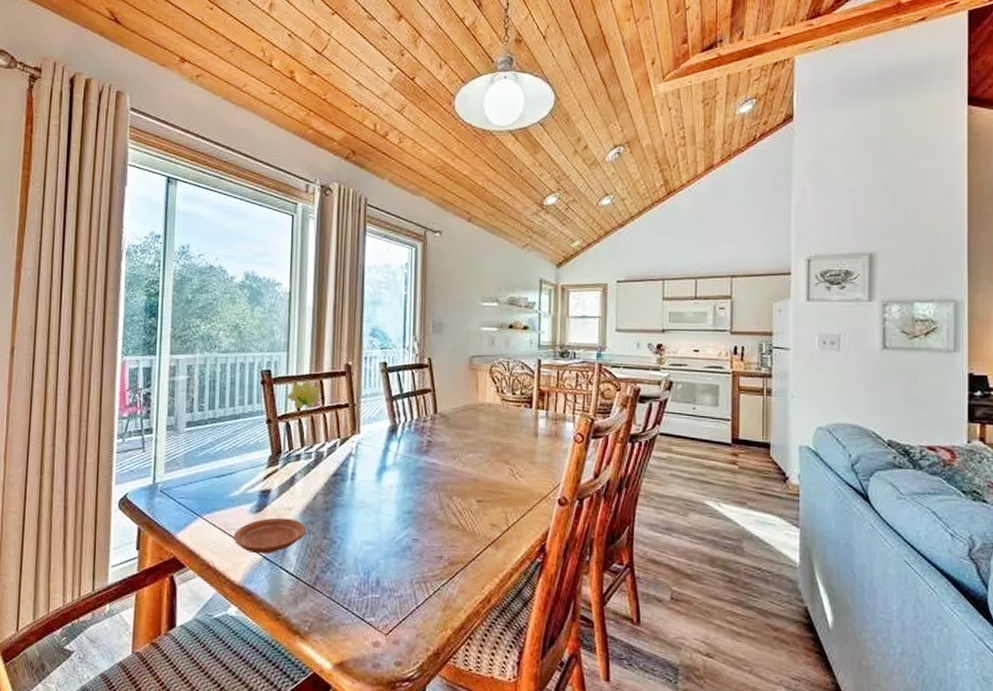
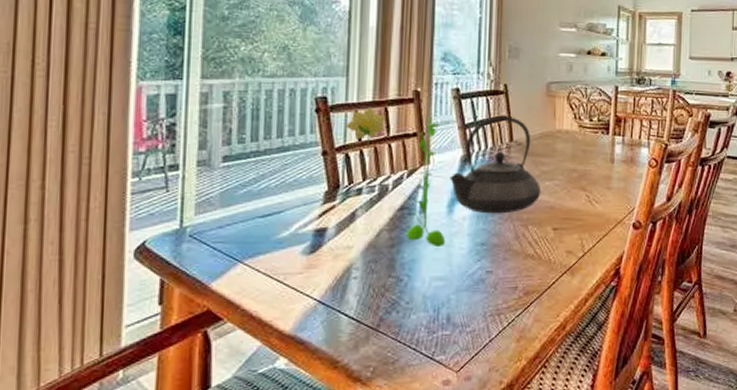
plate: present [234,517,307,554] -> none [282,258,370,299]
plant: none [338,389,375,514] -> present [405,117,446,248]
teapot: none [378,389,464,484] -> present [450,116,540,214]

